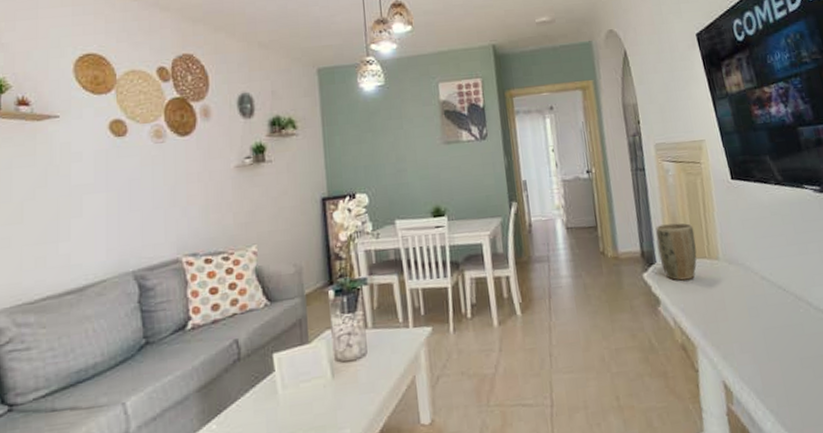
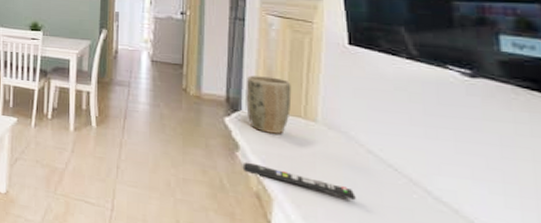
remote control: none [665,314,760,329] -> present [242,162,356,201]

